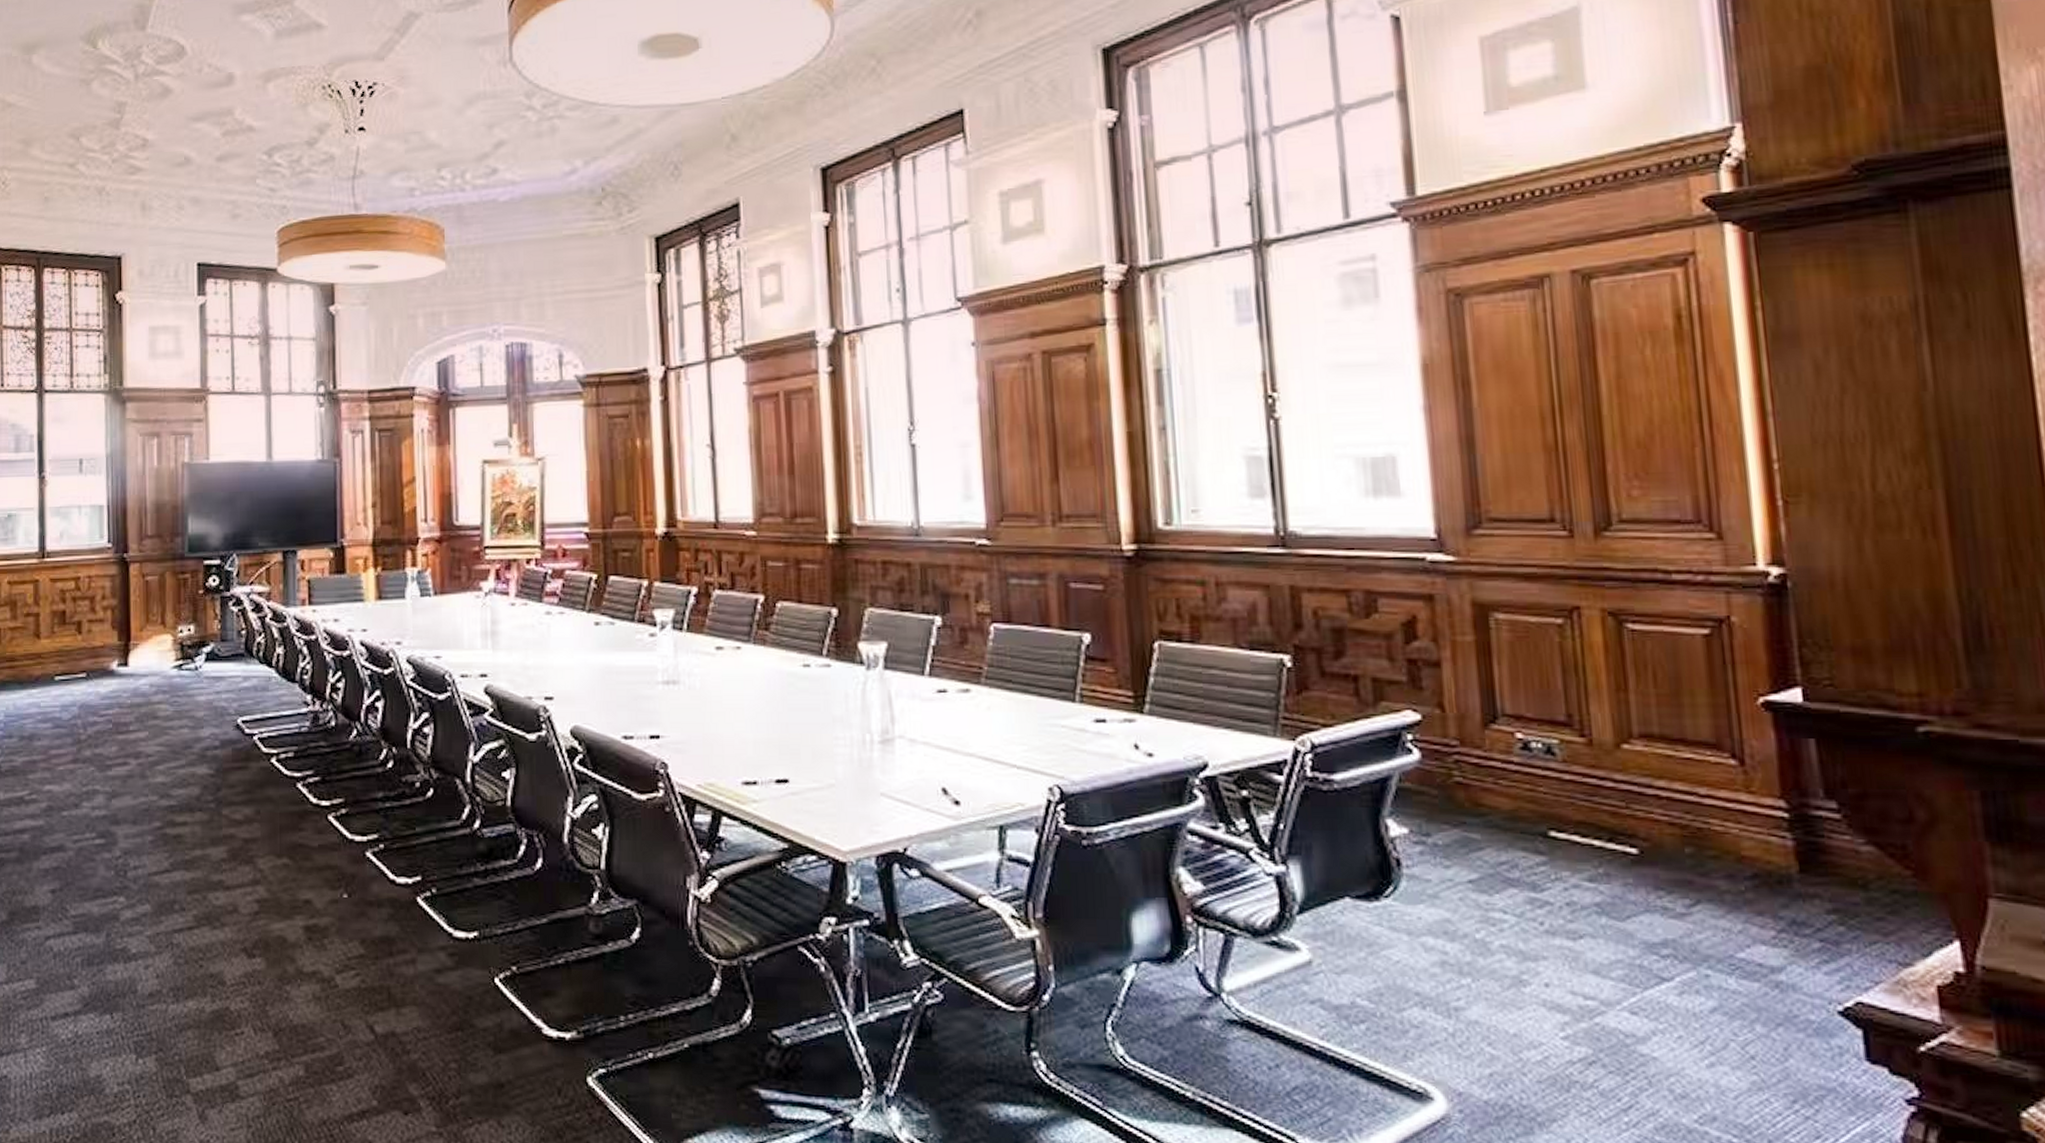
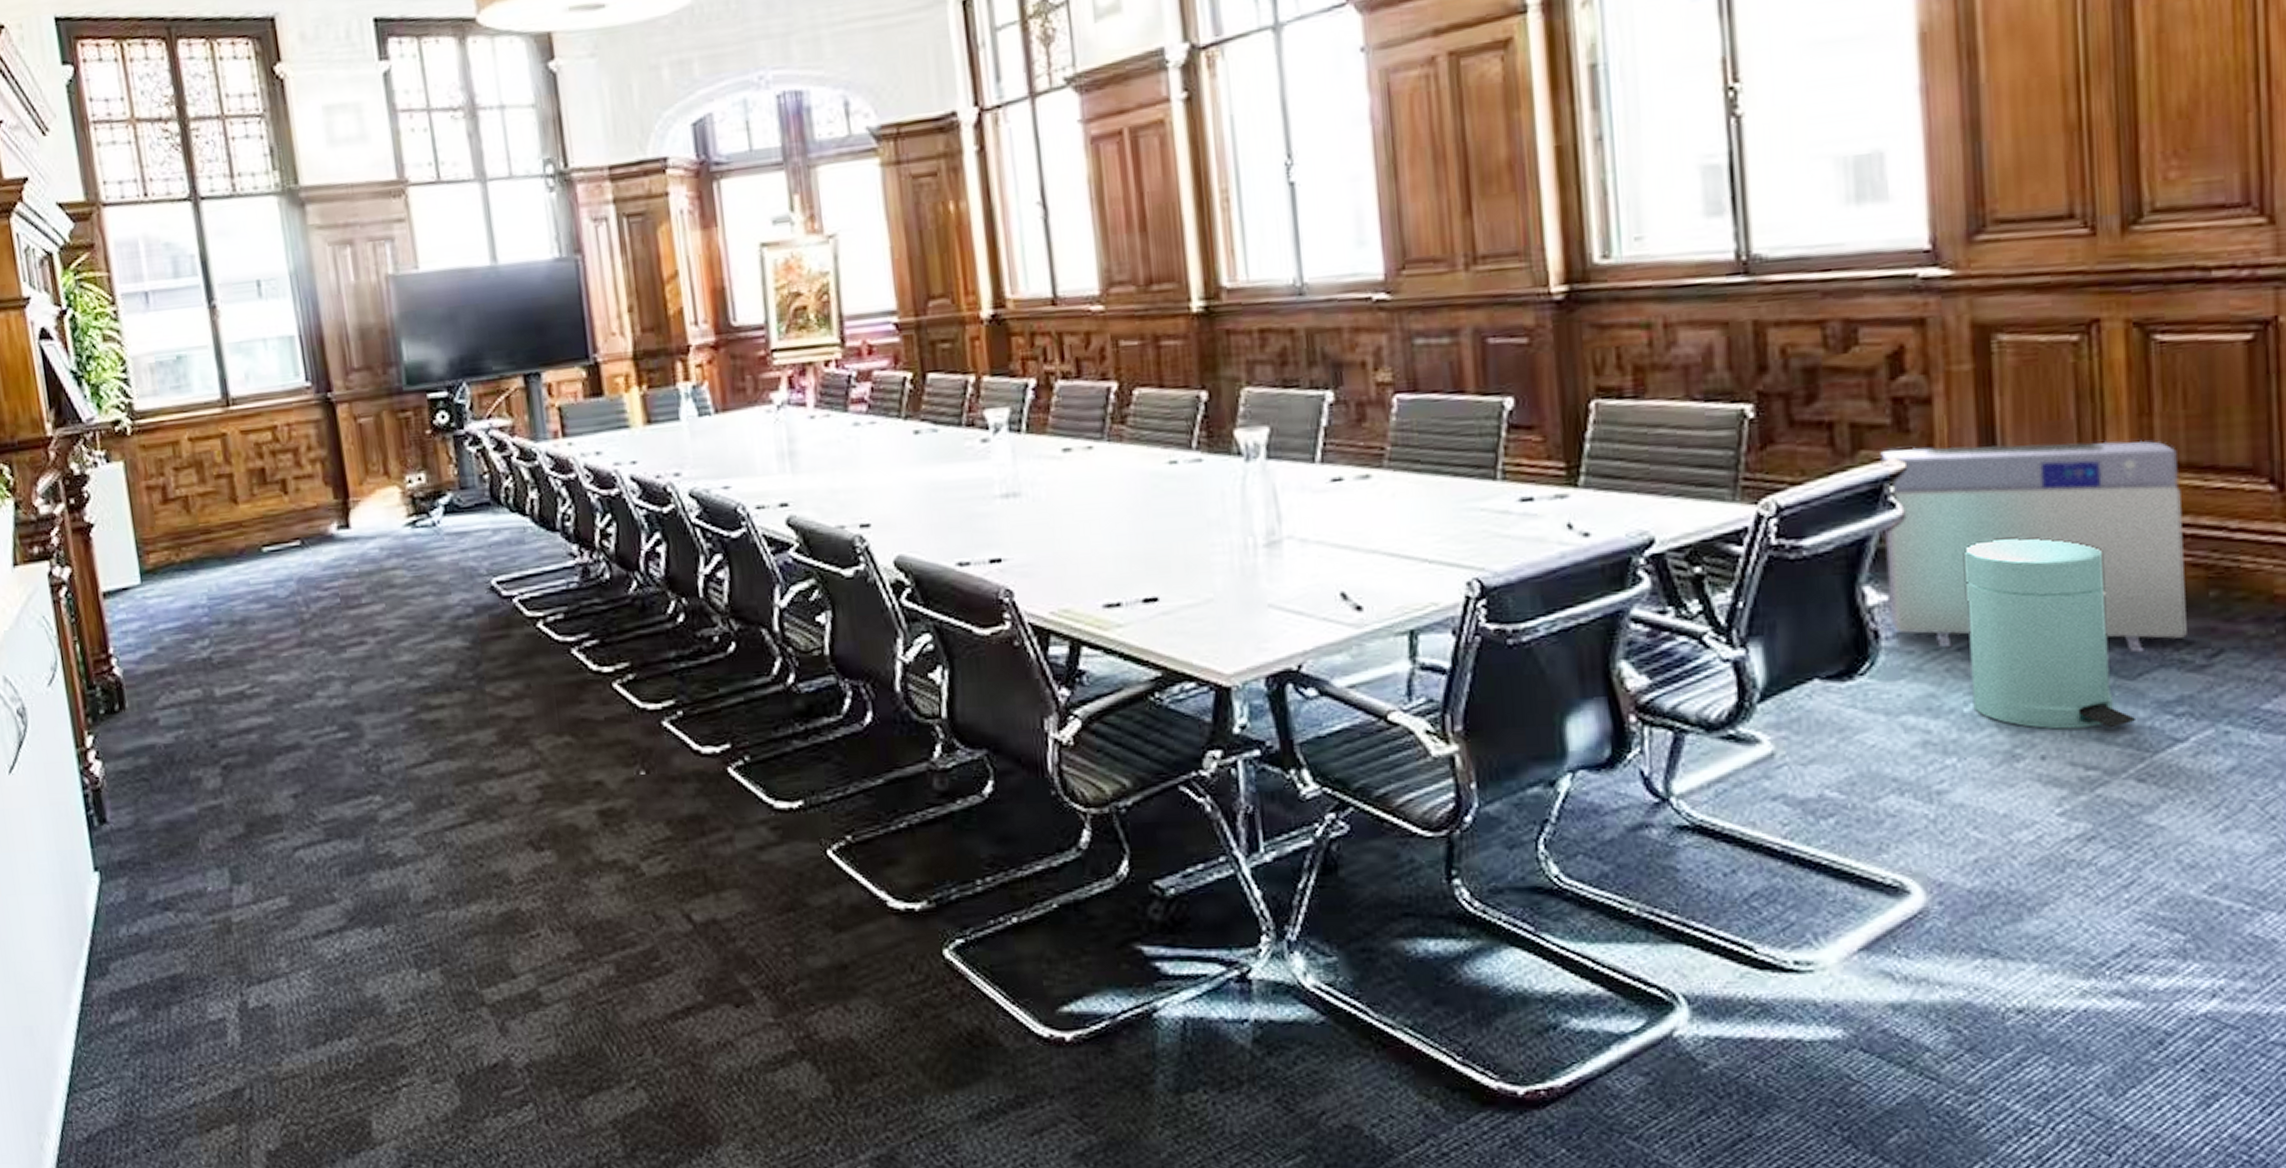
air purifier: none [1398,702,1667,898] -> present [1880,440,2187,653]
trash can: none [1472,788,1626,964] -> present [1964,538,2135,730]

